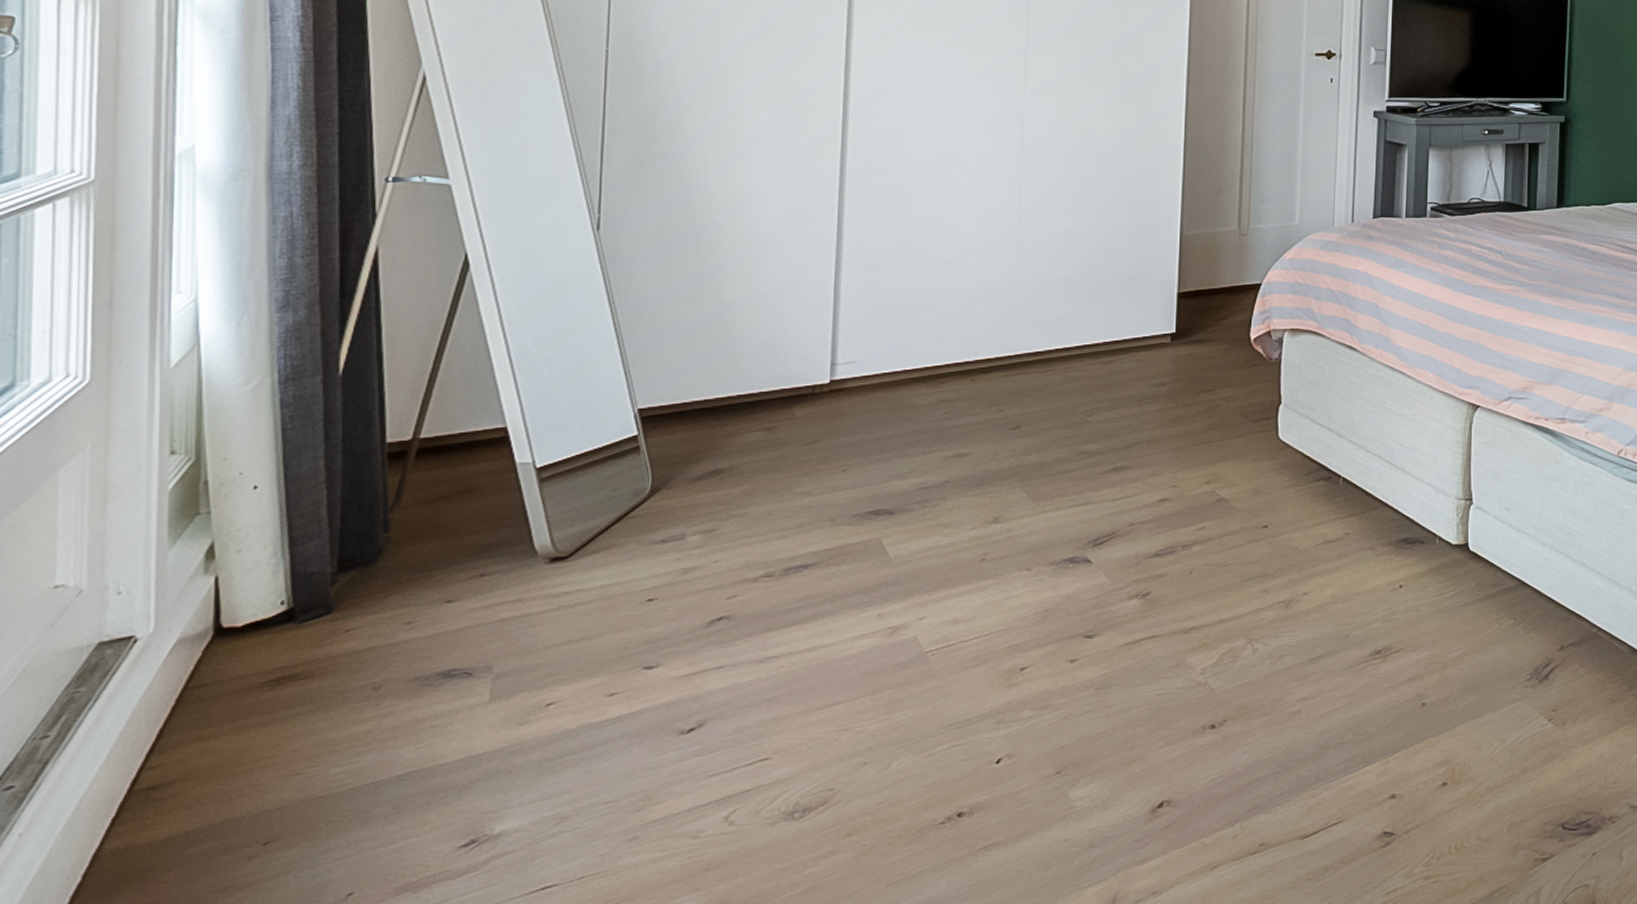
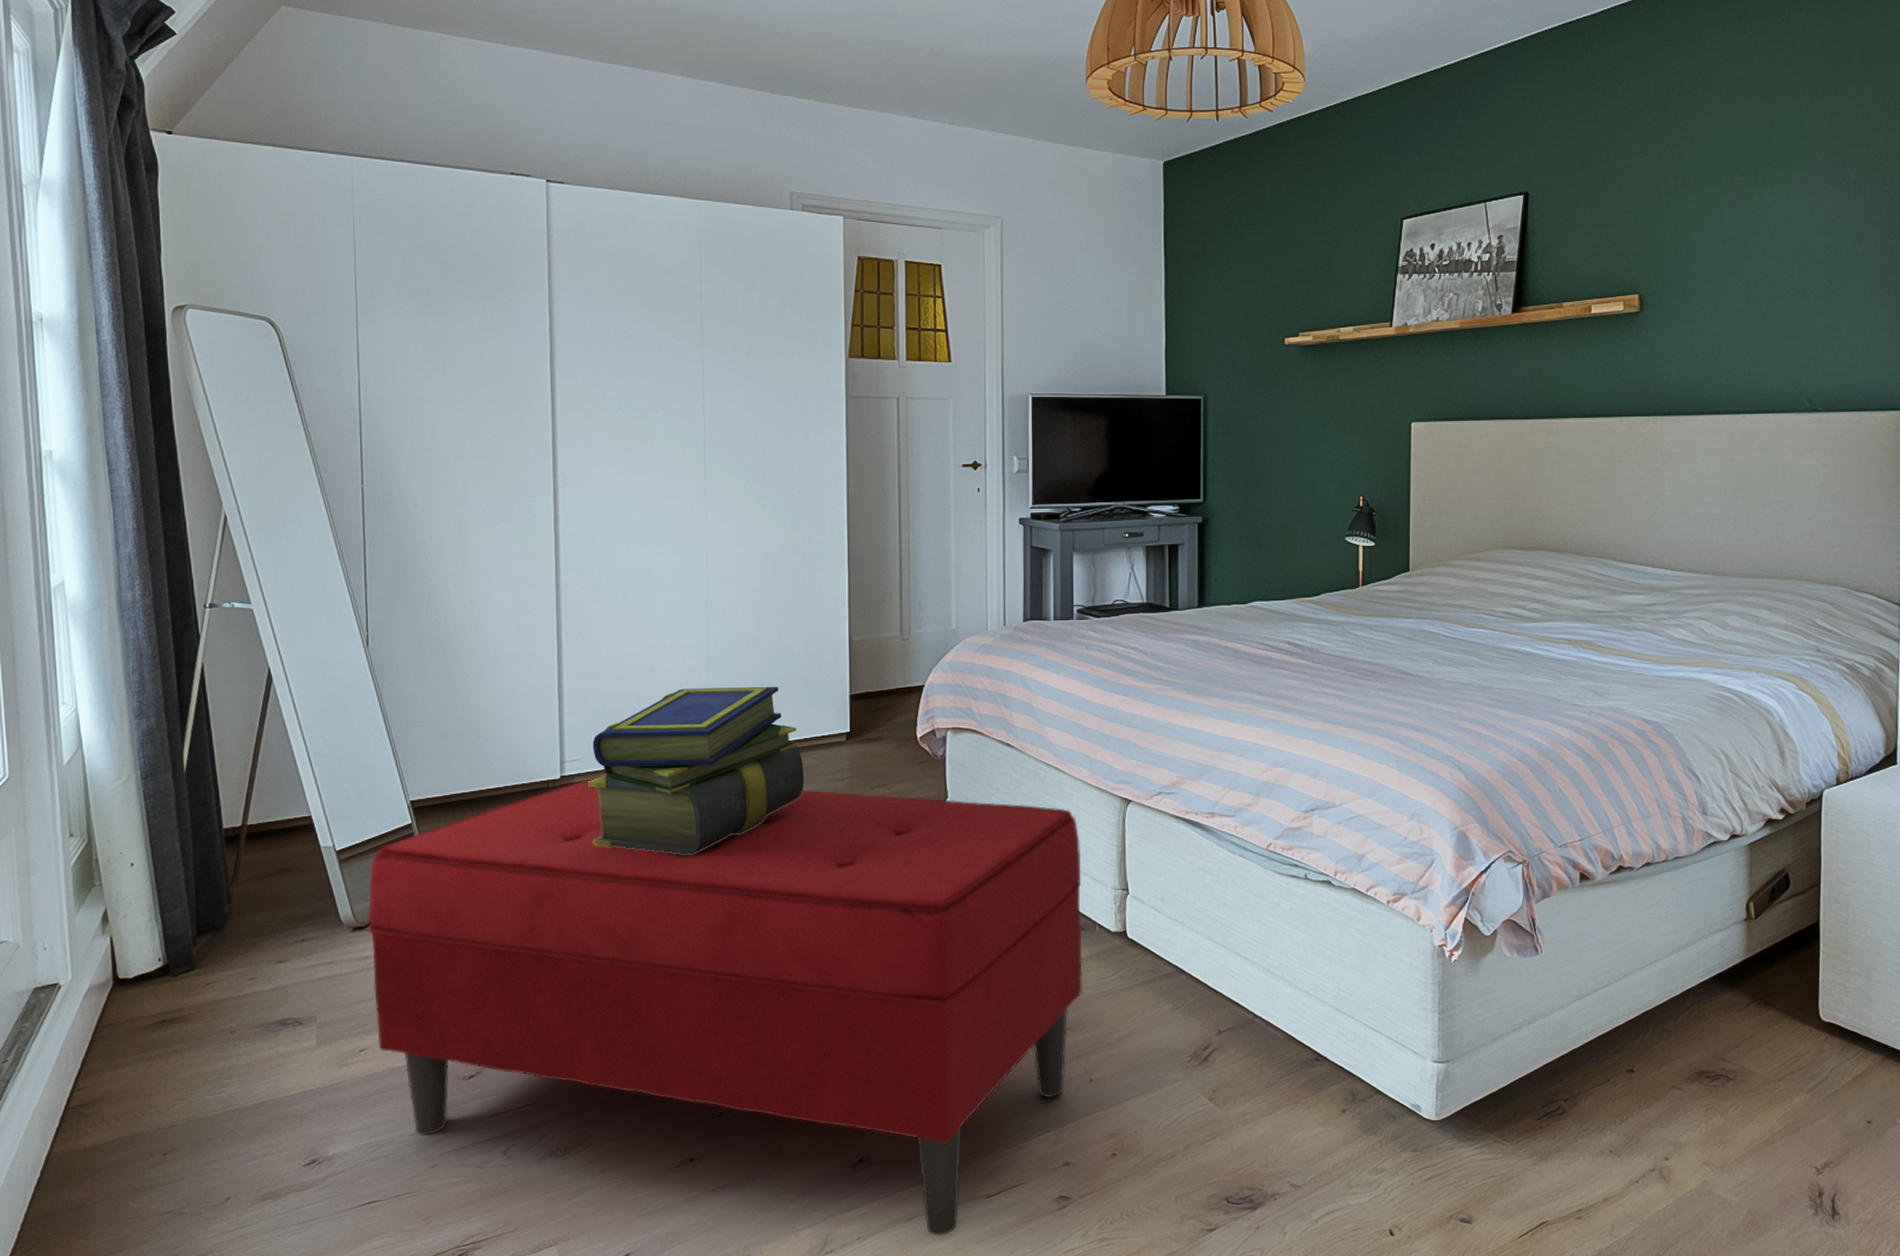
bench: none [571,379,1424,885] -> present [368,775,1083,1236]
stack of books: none [863,282,1121,468] -> present [588,686,805,855]

